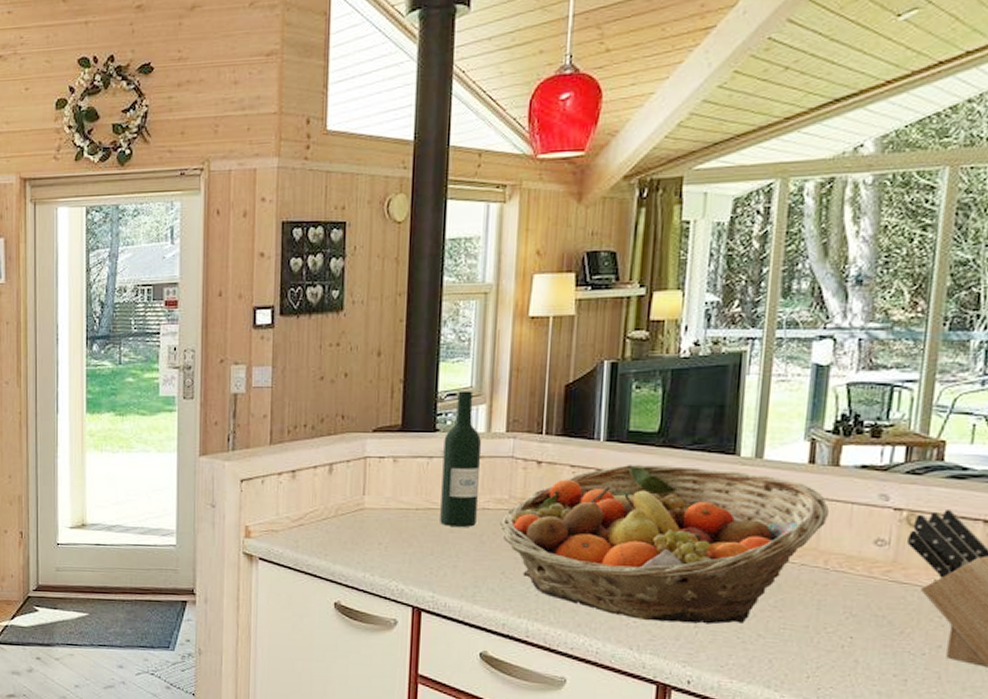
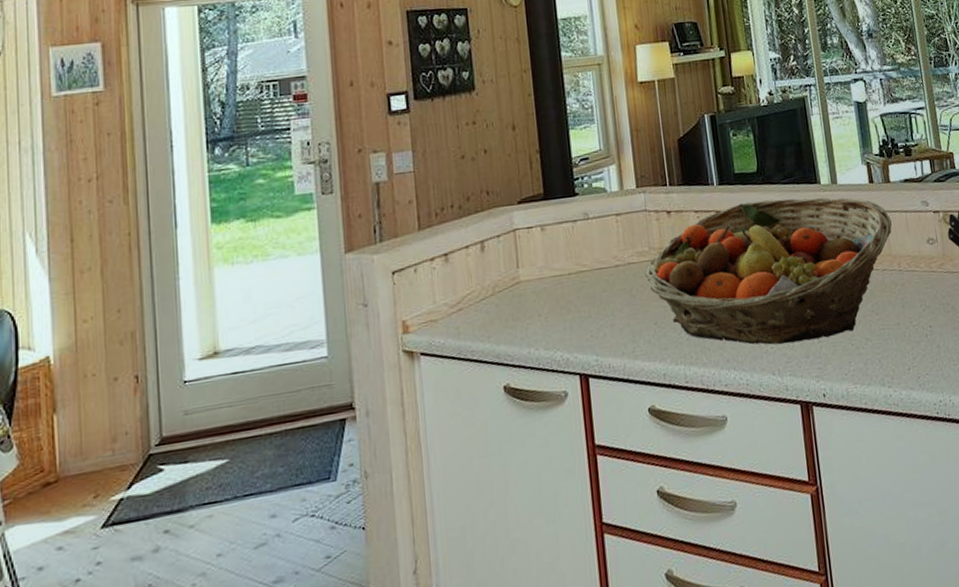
wine bottle: present [440,391,482,527] -> none [584,154,625,286]

